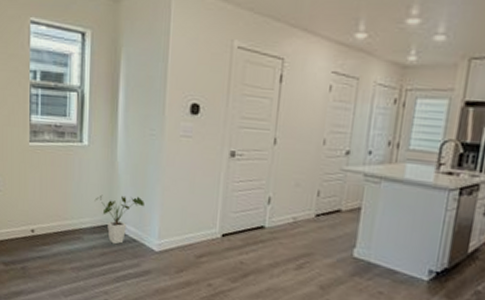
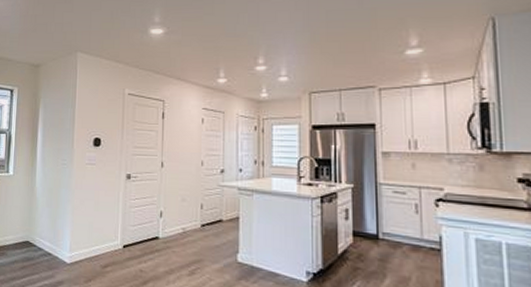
house plant: present [94,195,145,245] -> none [17,215,58,259]

